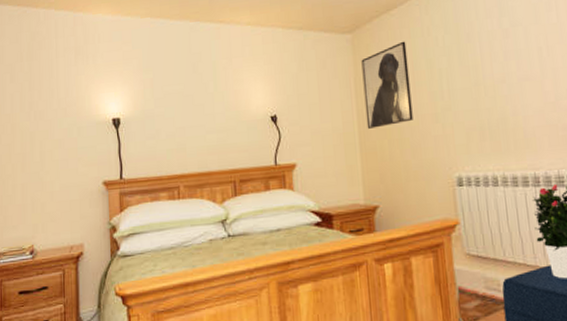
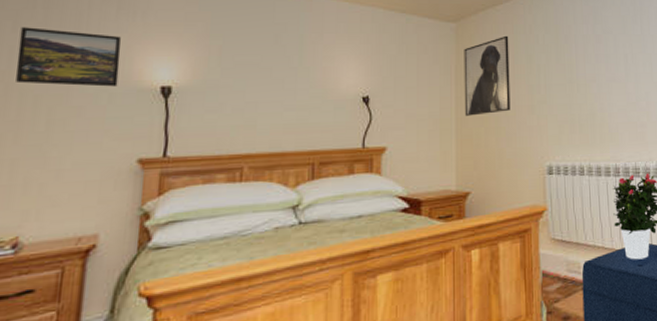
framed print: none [15,77,83,124] -> present [15,27,122,87]

